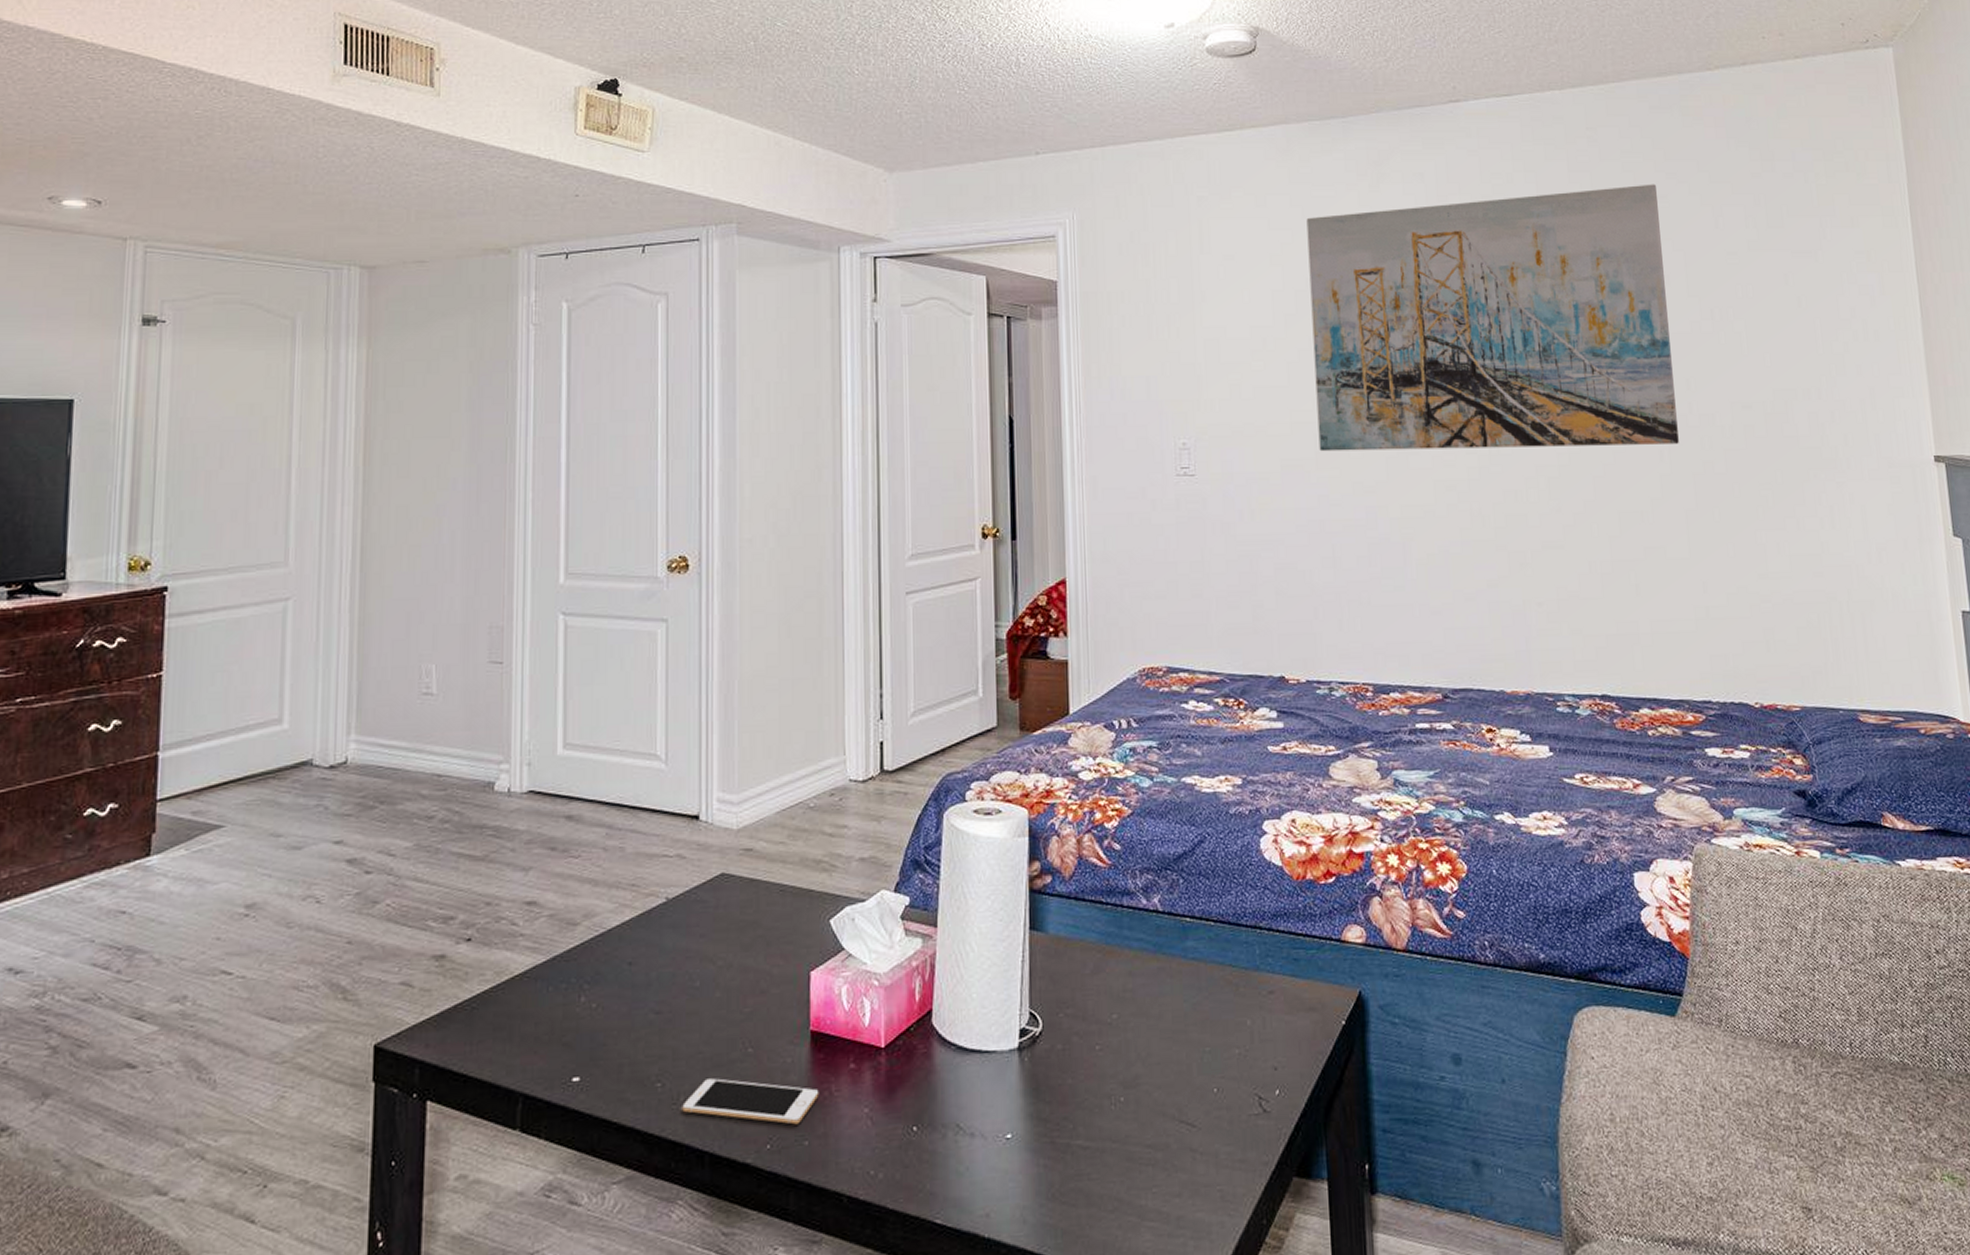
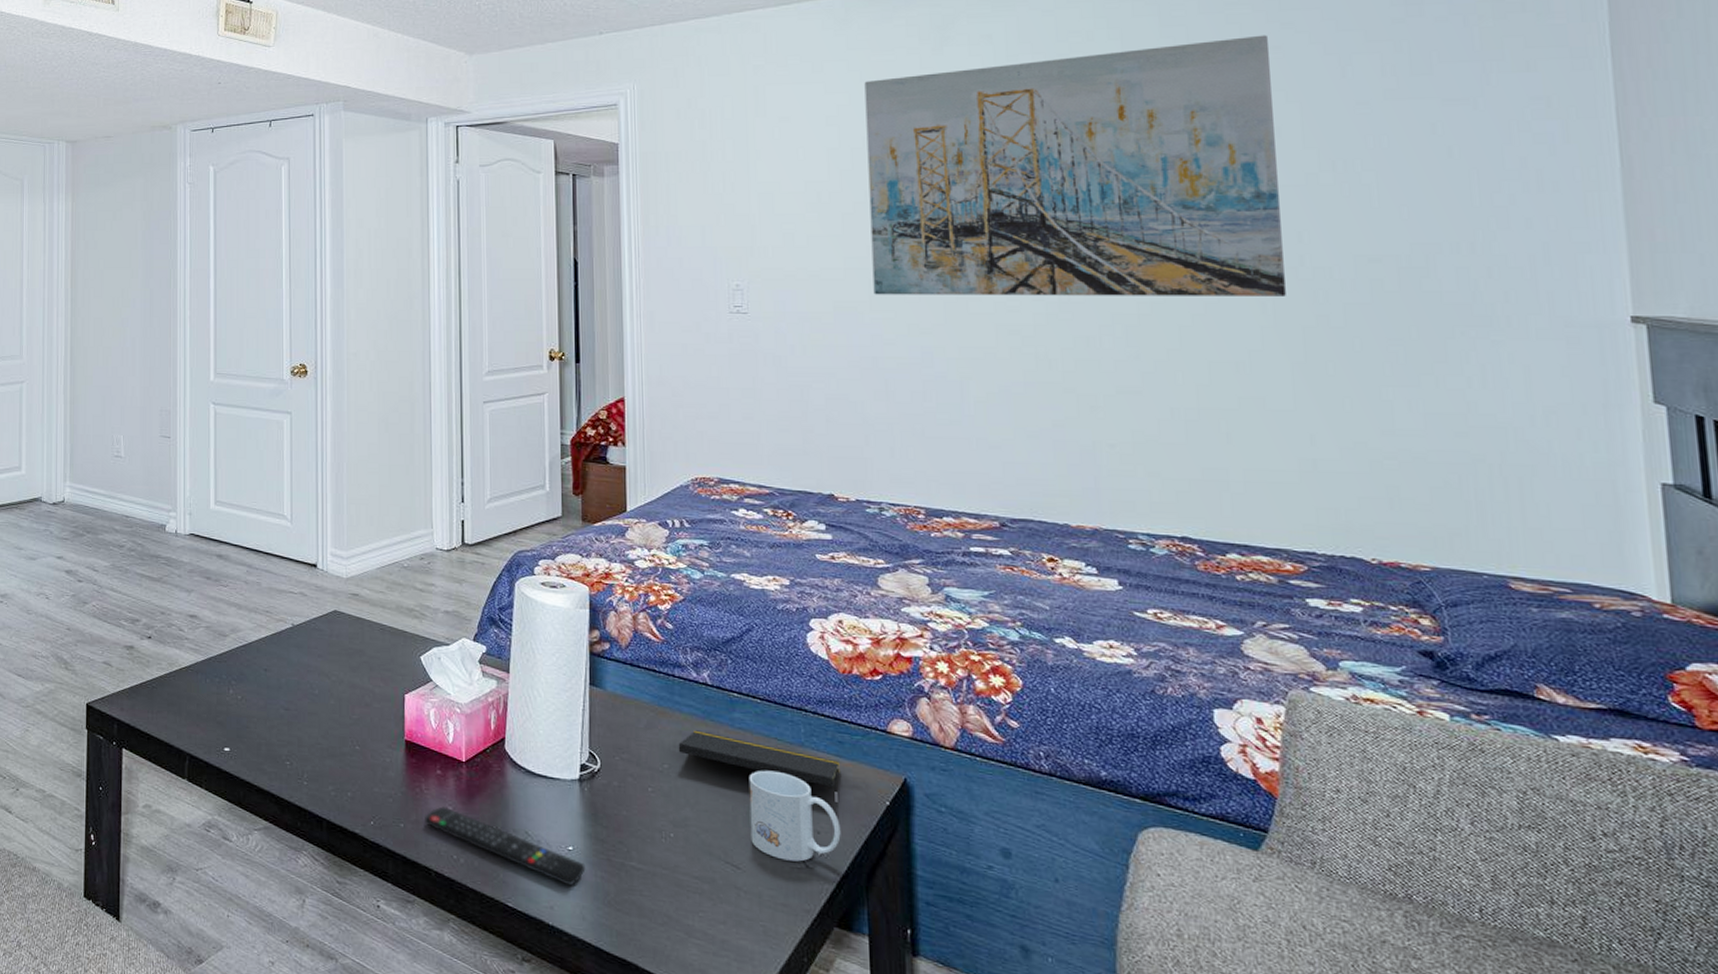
cell phone: present [682,1078,819,1125] -> none [305,764,412,810]
remote control: none [835,1109,1026,1184] -> present [425,806,586,886]
notepad: none [1127,967,1296,1037] -> present [678,730,840,808]
mug: none [1203,1003,1298,1108] -> present [749,770,841,862]

